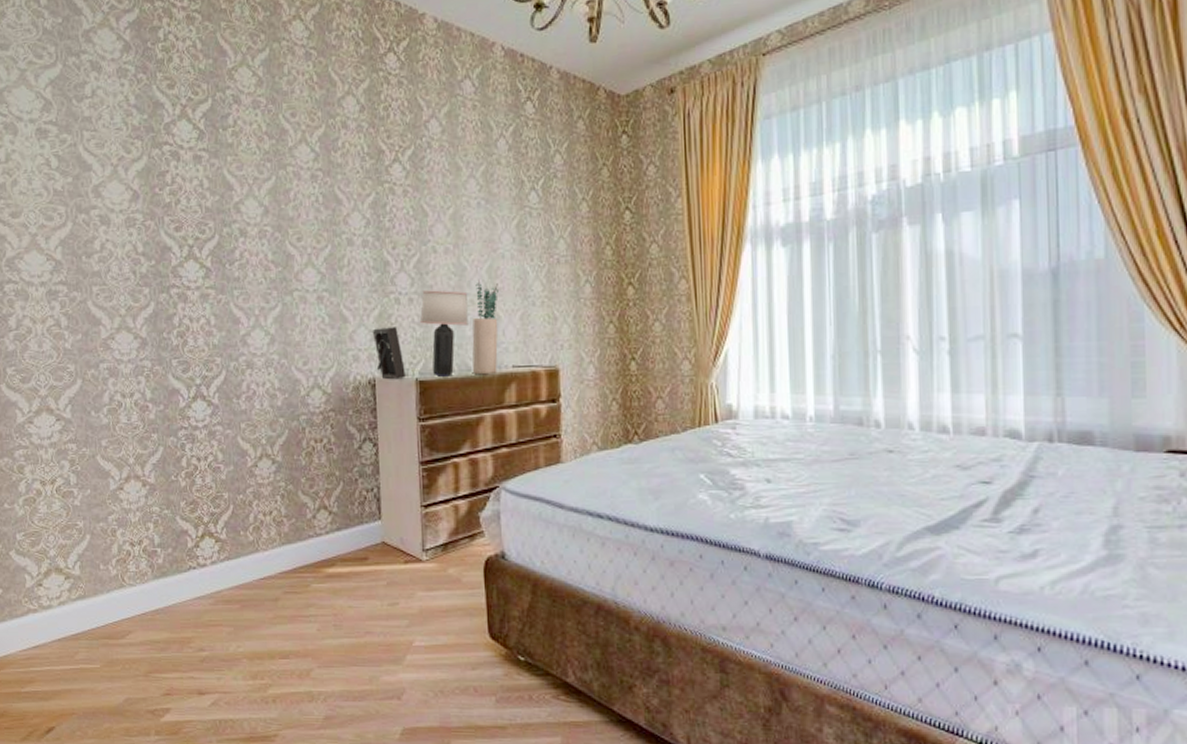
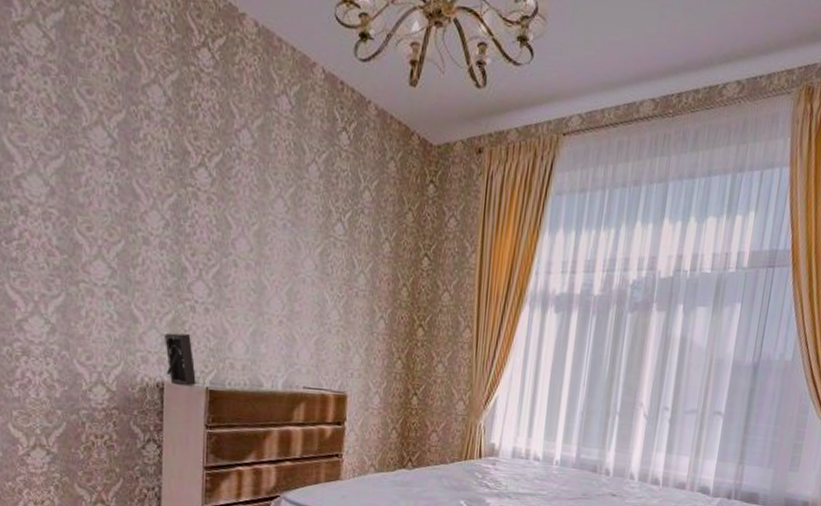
table lamp: present [419,290,468,377] -> none [214,302,265,389]
vase: present [472,278,498,375] -> none [263,299,297,393]

